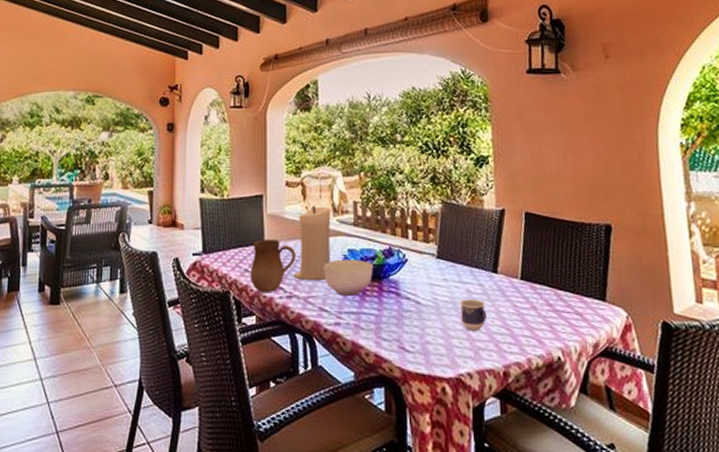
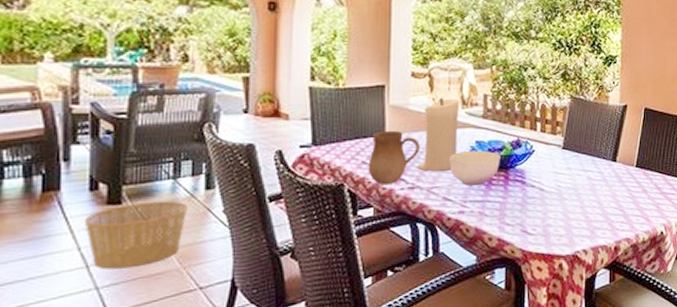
basket: none [34,303,106,363] -> present [83,200,187,269]
cup: present [460,299,487,331] -> none [581,185,604,213]

